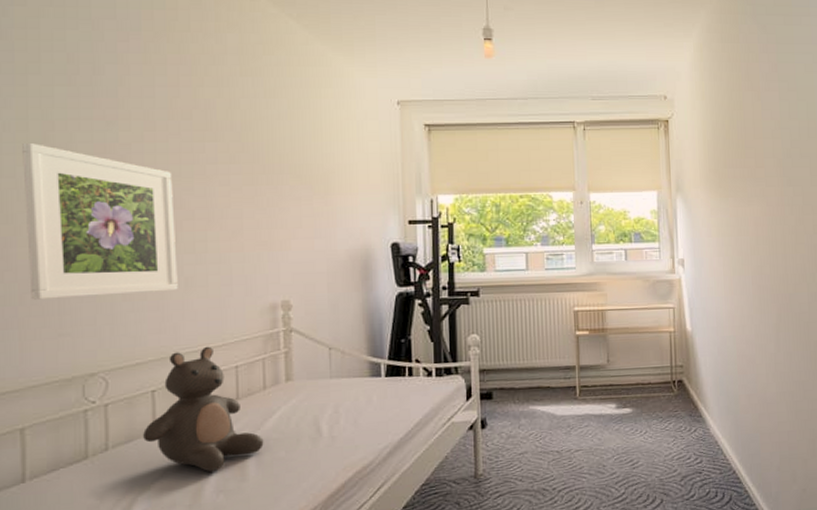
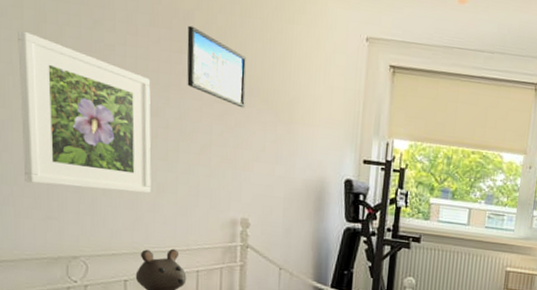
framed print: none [209,114,276,187] -> present [187,25,247,108]

